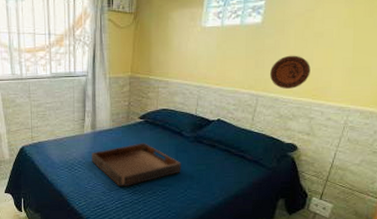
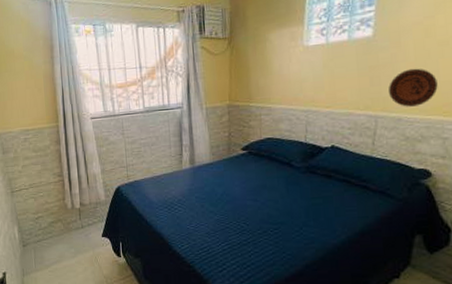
serving tray: present [92,143,181,187] -> none [192,176,294,227]

